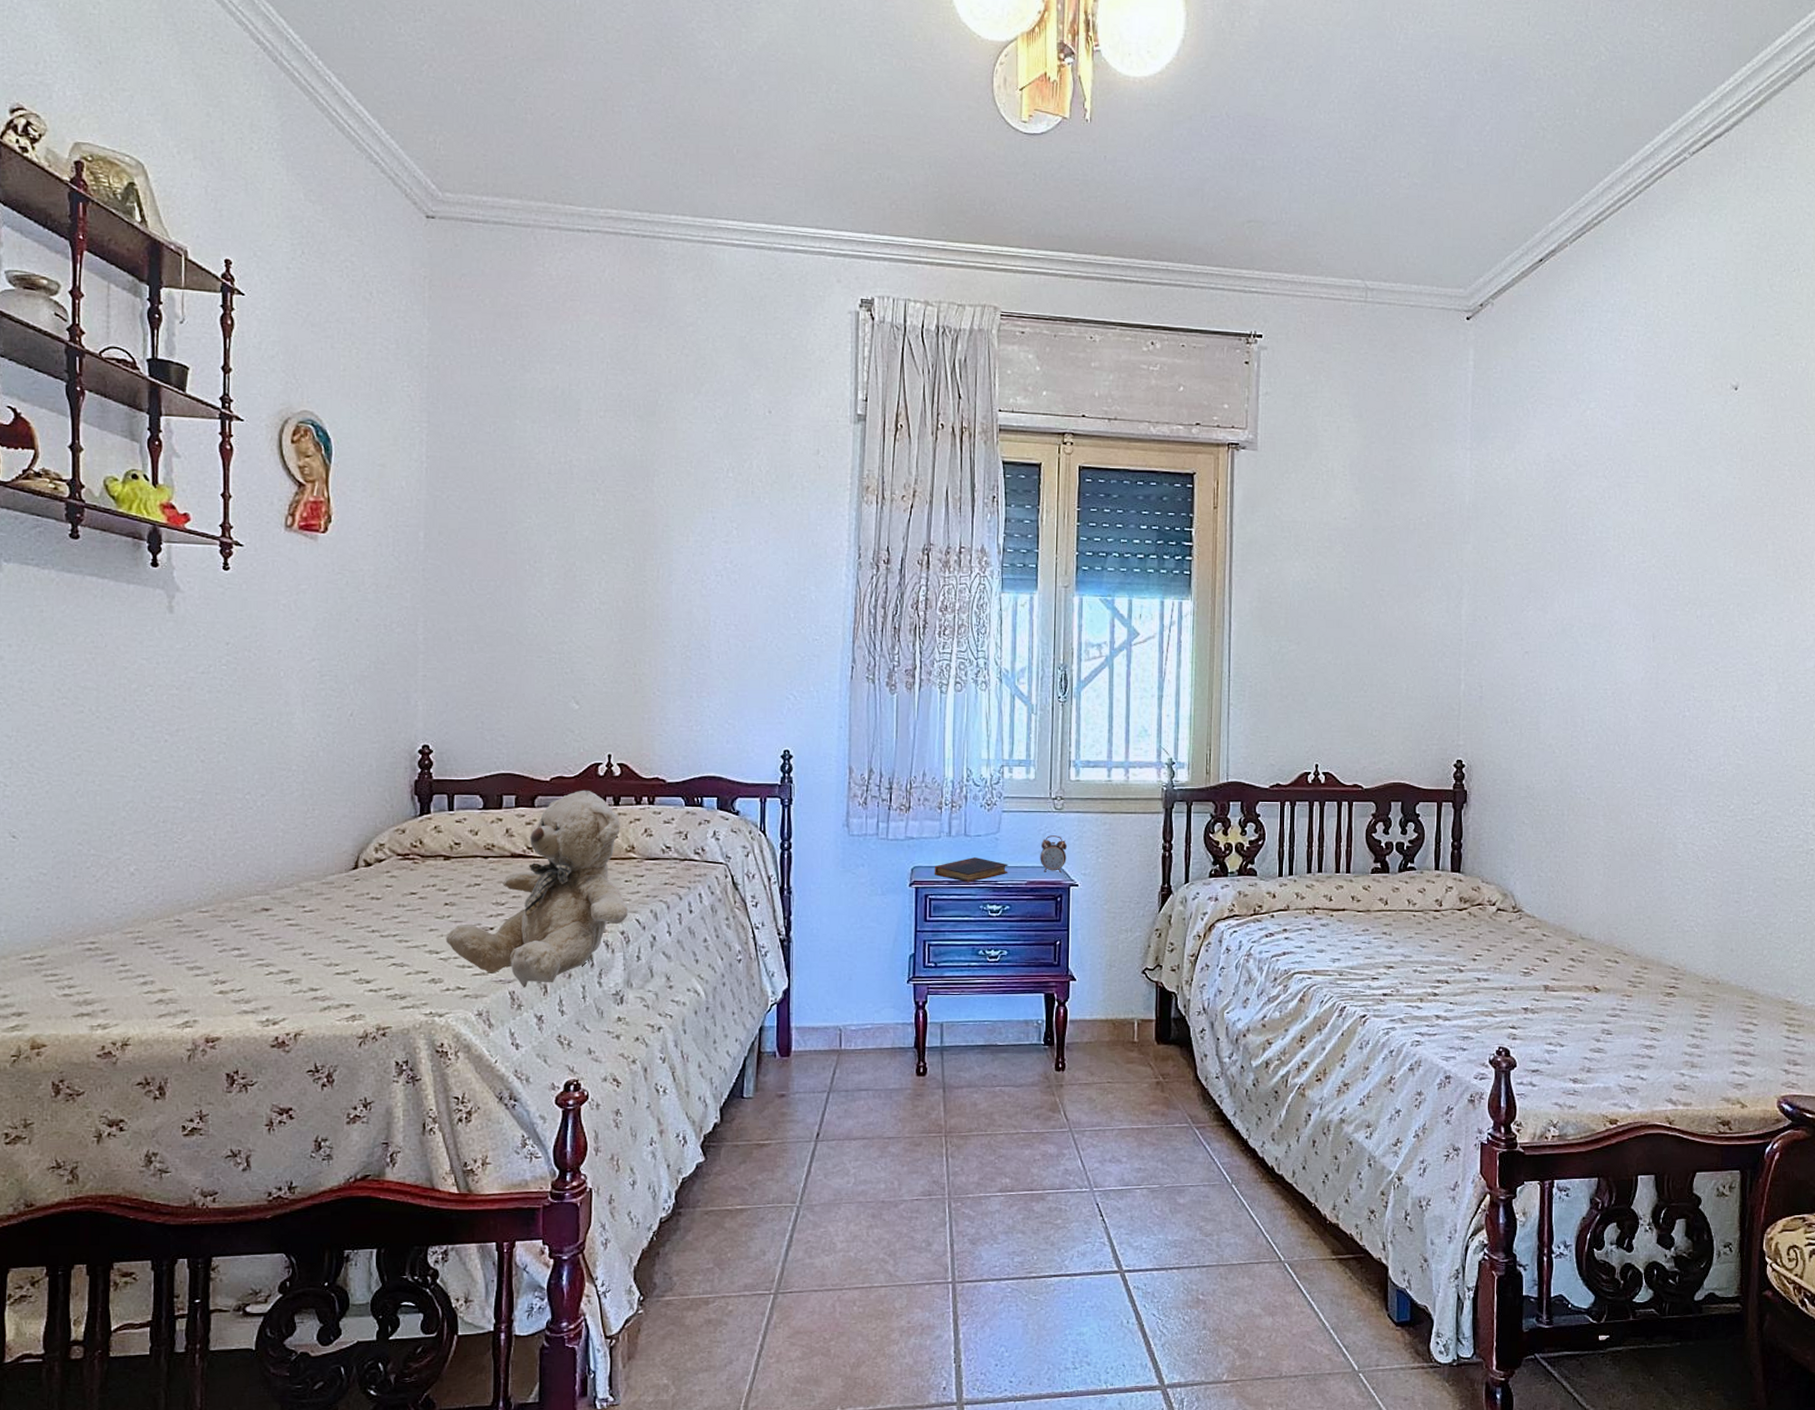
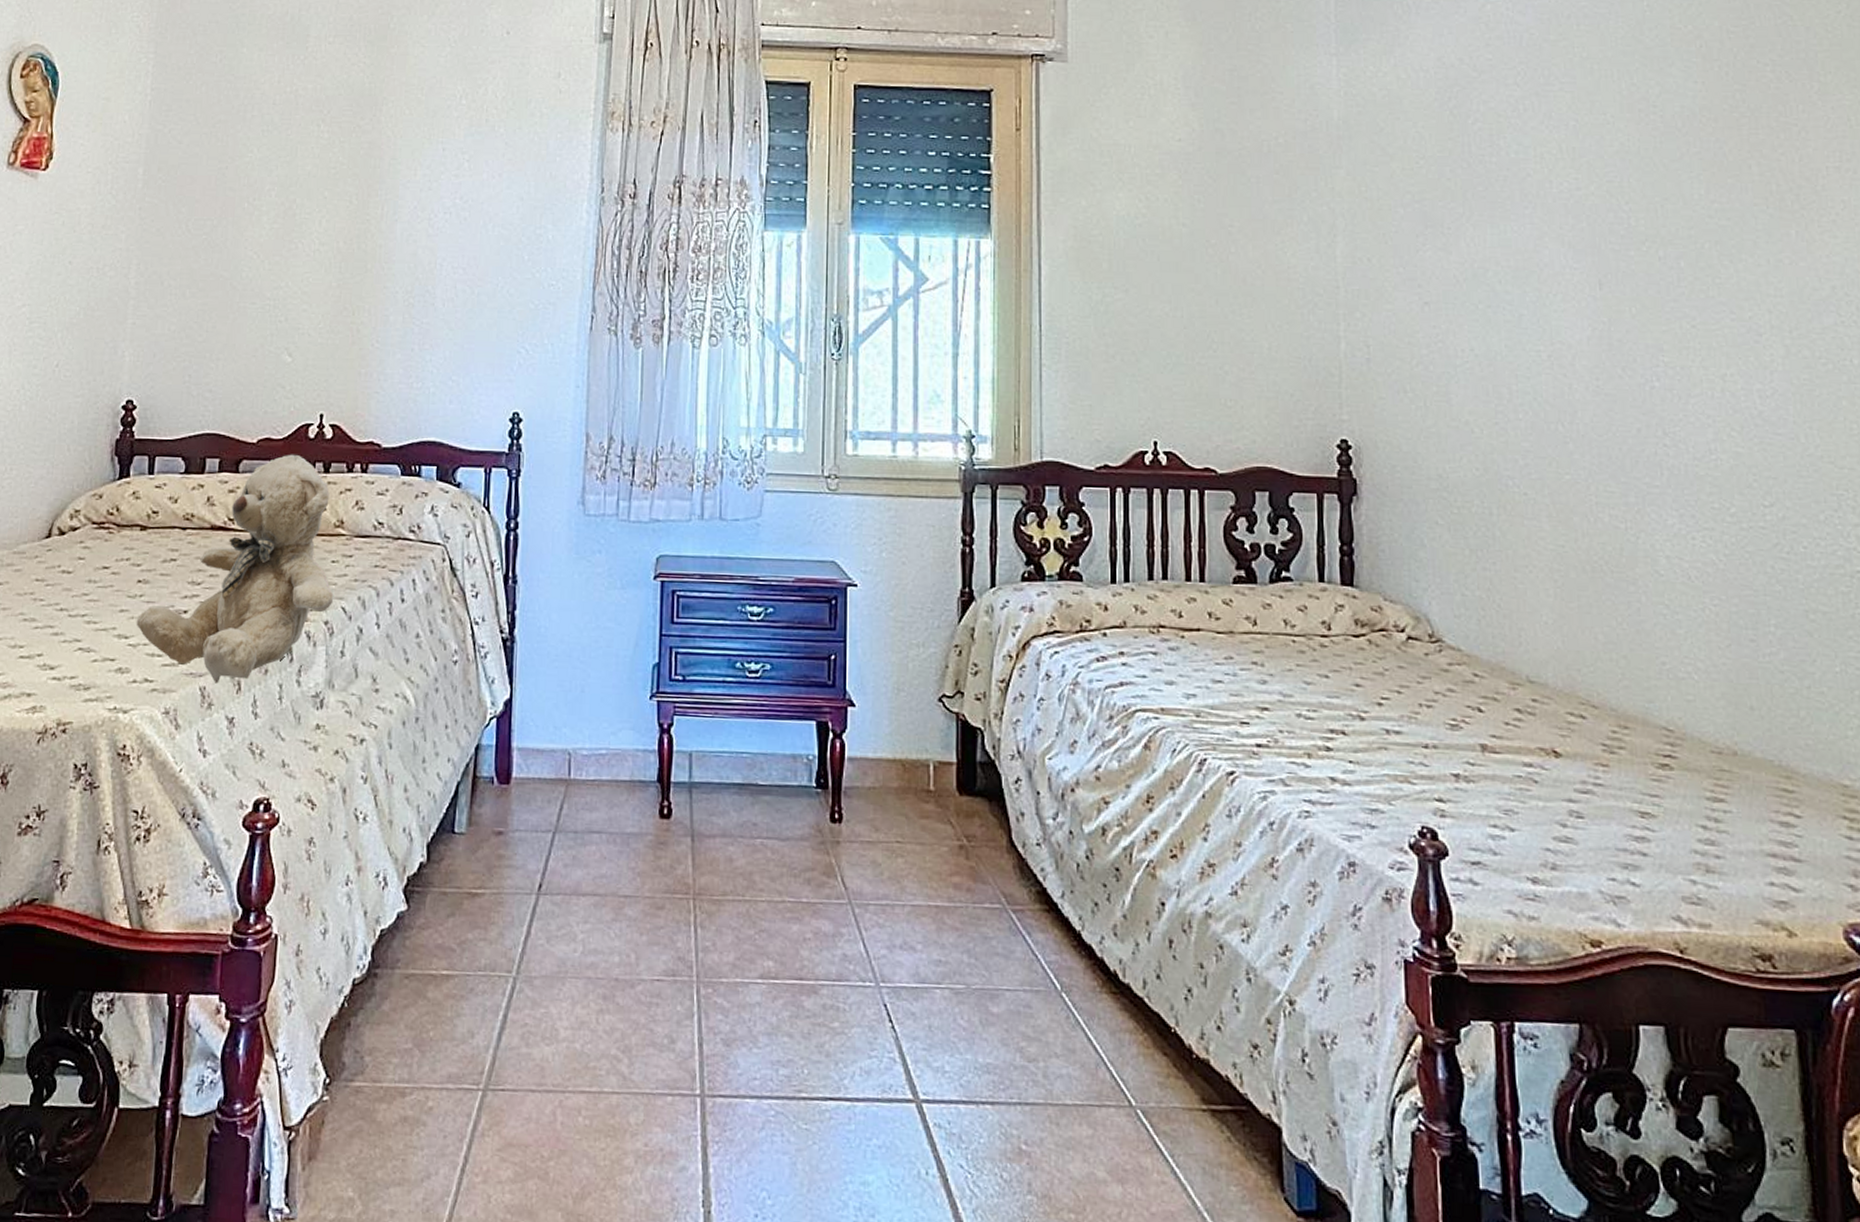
book: present [935,857,1008,883] -> none [684,546,772,578]
alarm clock: present [1040,835,1067,872] -> none [810,522,843,569]

